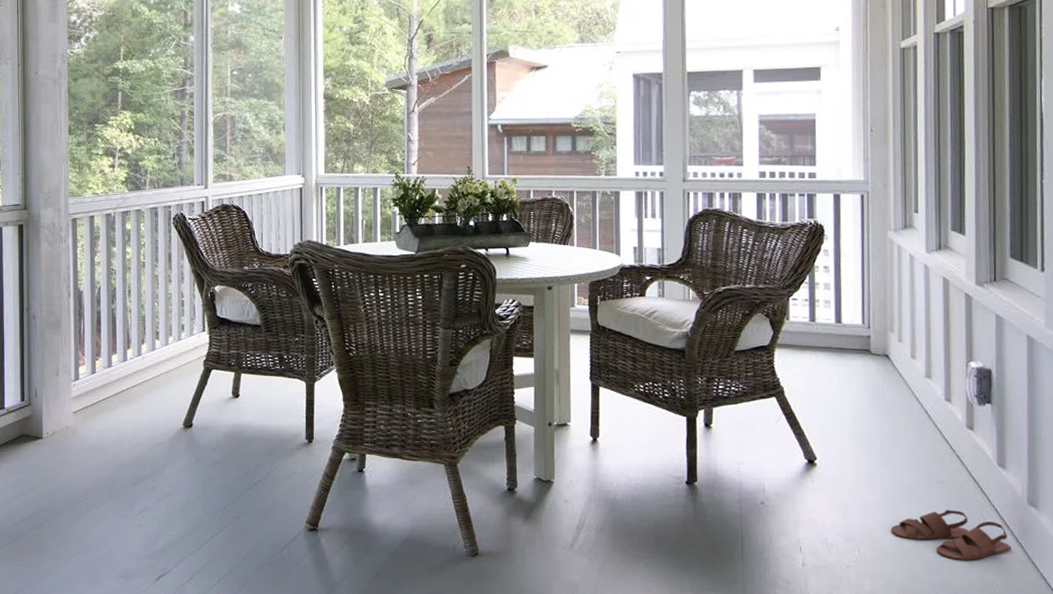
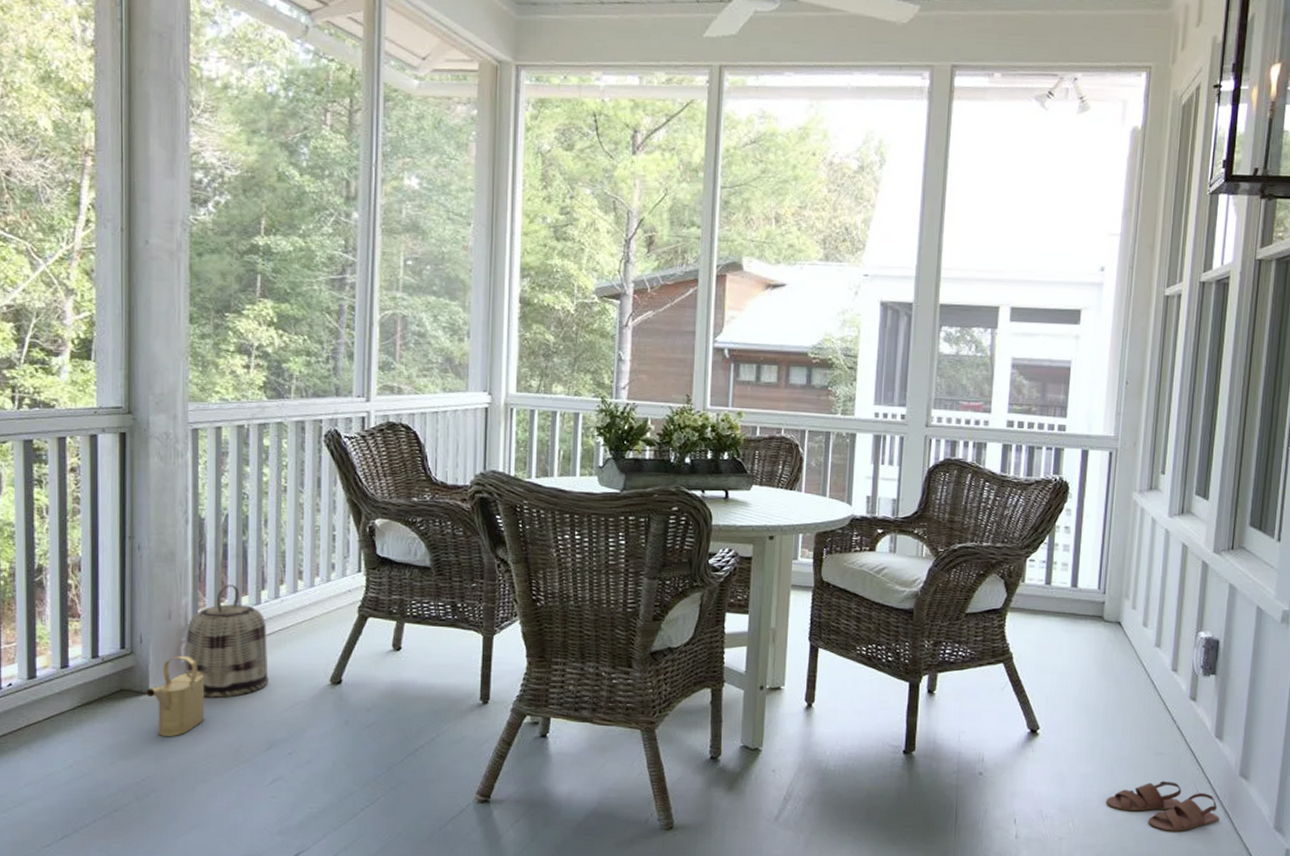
watering can: none [40,405,85,474] -> present [145,655,205,736]
basket: none [69,345,135,441] -> present [184,584,269,698]

